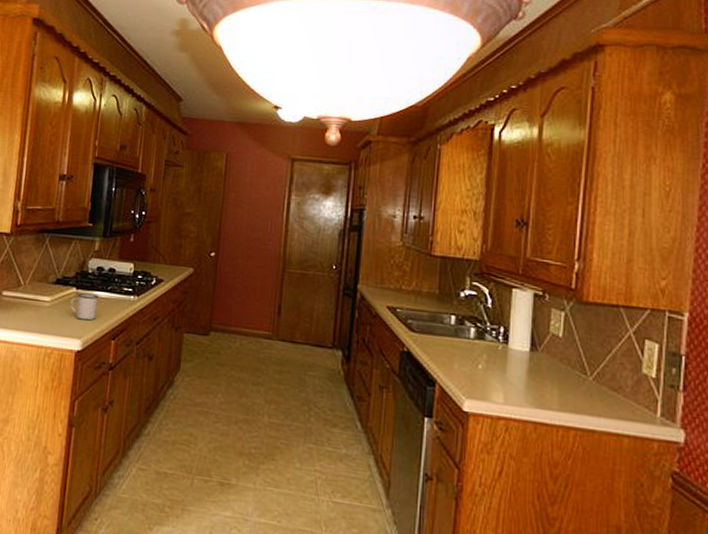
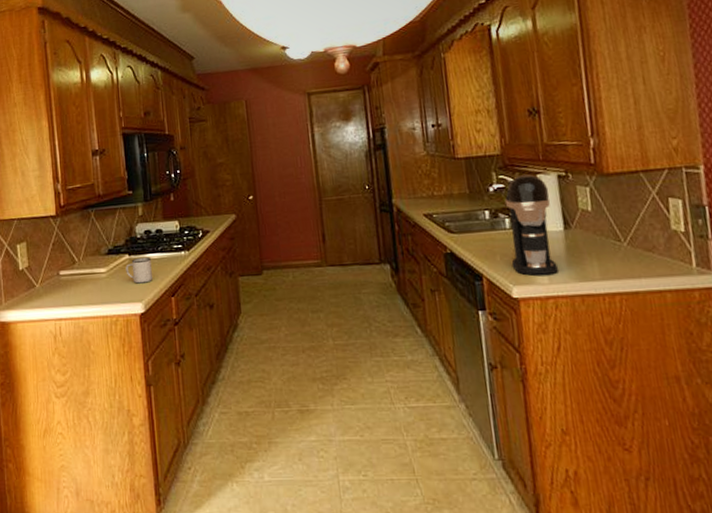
coffee maker: none [468,286,522,395] -> present [505,174,559,276]

